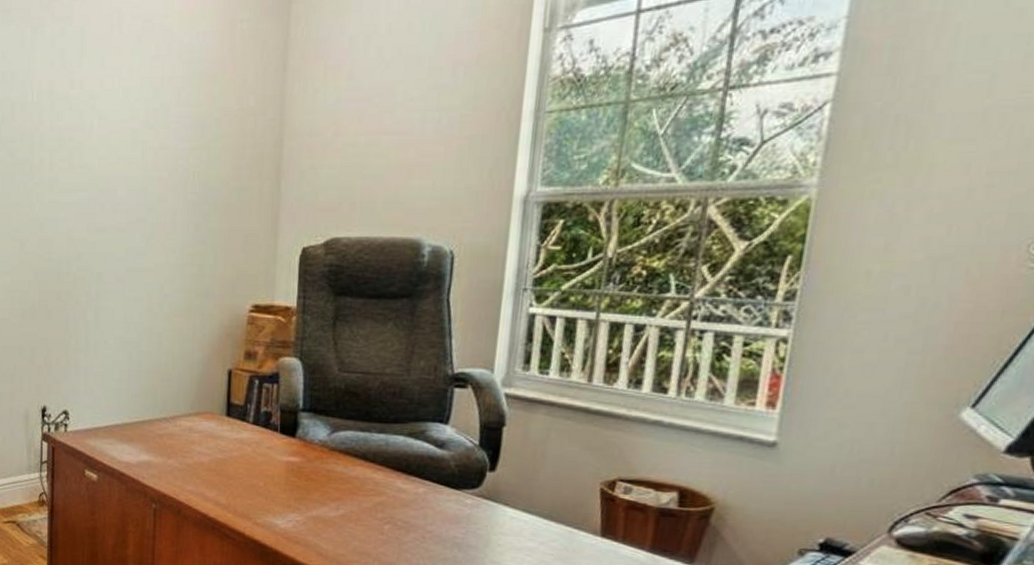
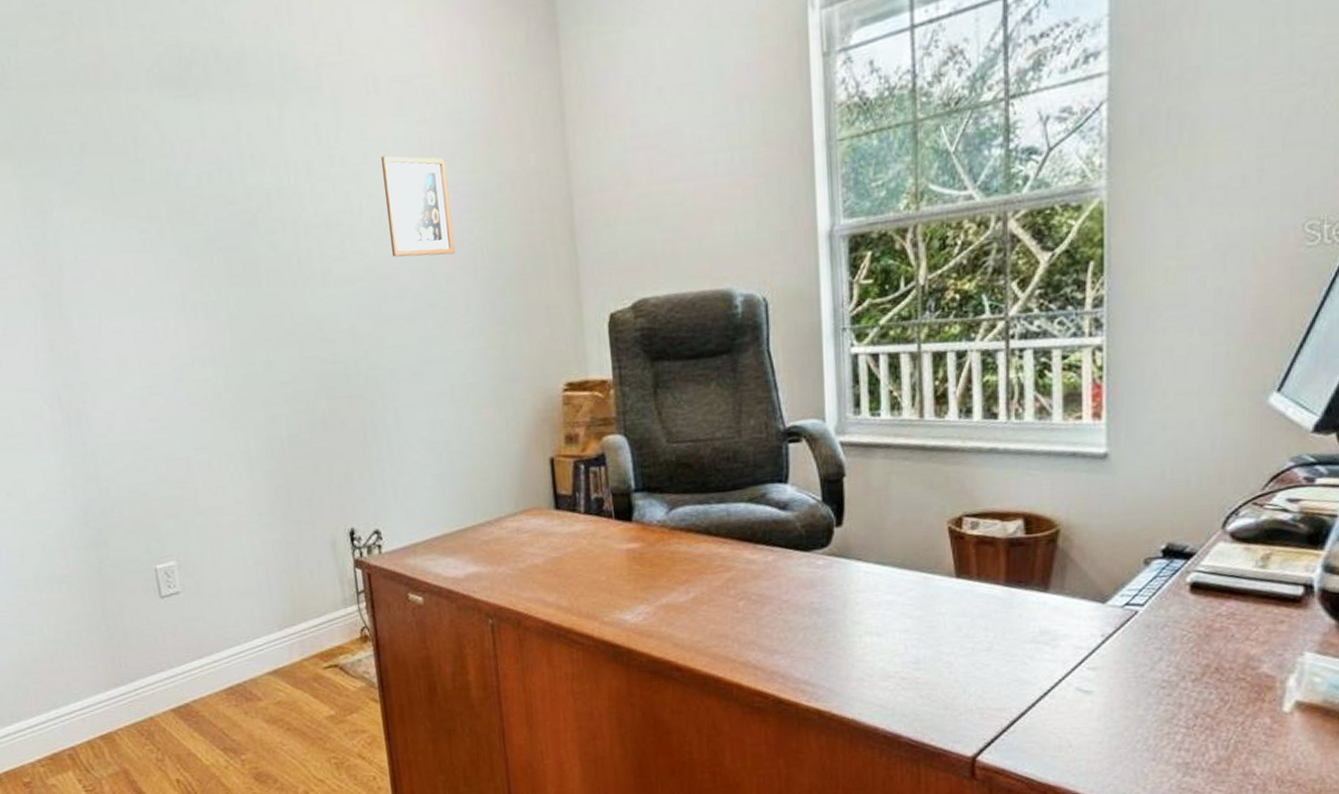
picture frame: none [113,83,172,178] -> present [381,155,455,257]

